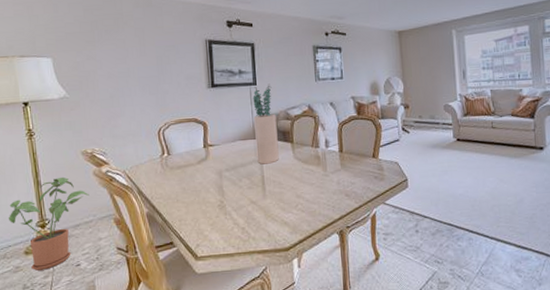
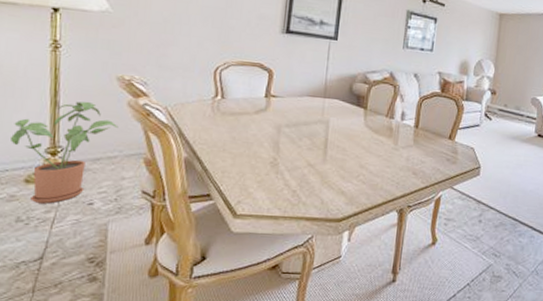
vase: present [253,83,279,165] -> none [323,41,354,127]

